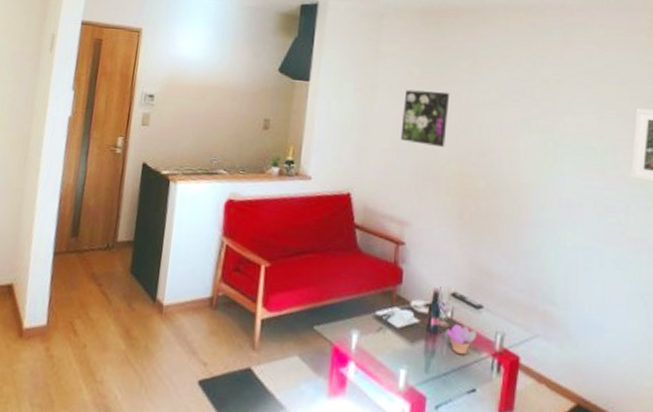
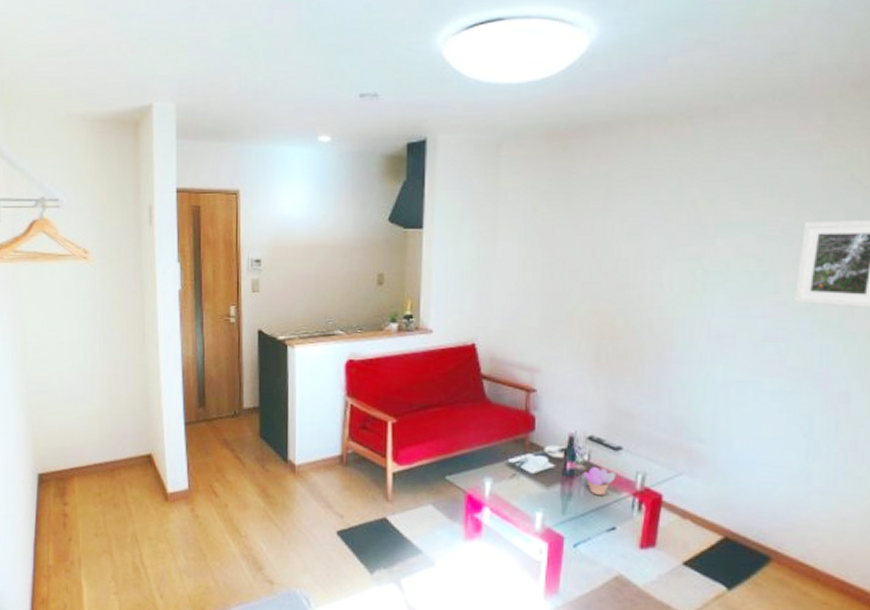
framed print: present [400,89,450,148] -> none [527,225,581,287]

